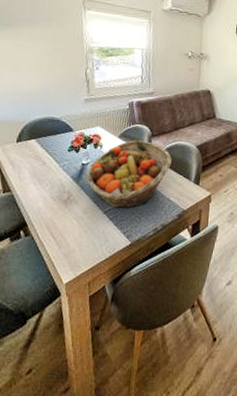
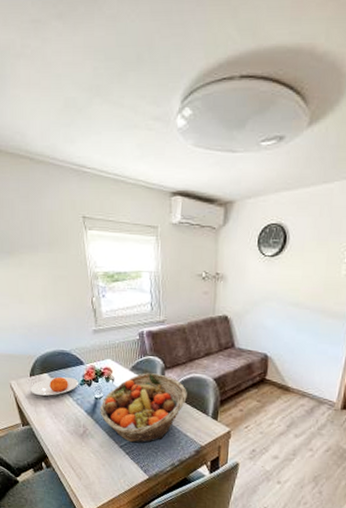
plate: none [16,142,67,162] -> present [31,376,79,396]

